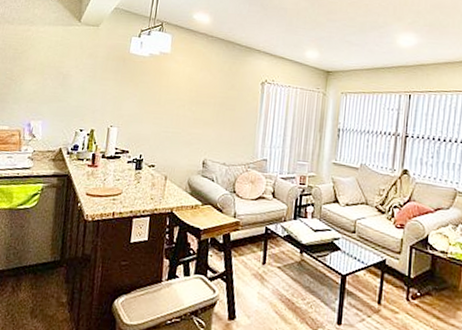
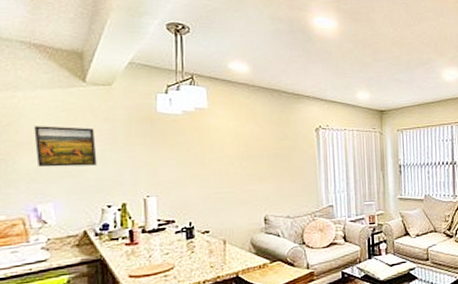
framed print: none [36,55,81,94] -> present [34,126,97,168]

